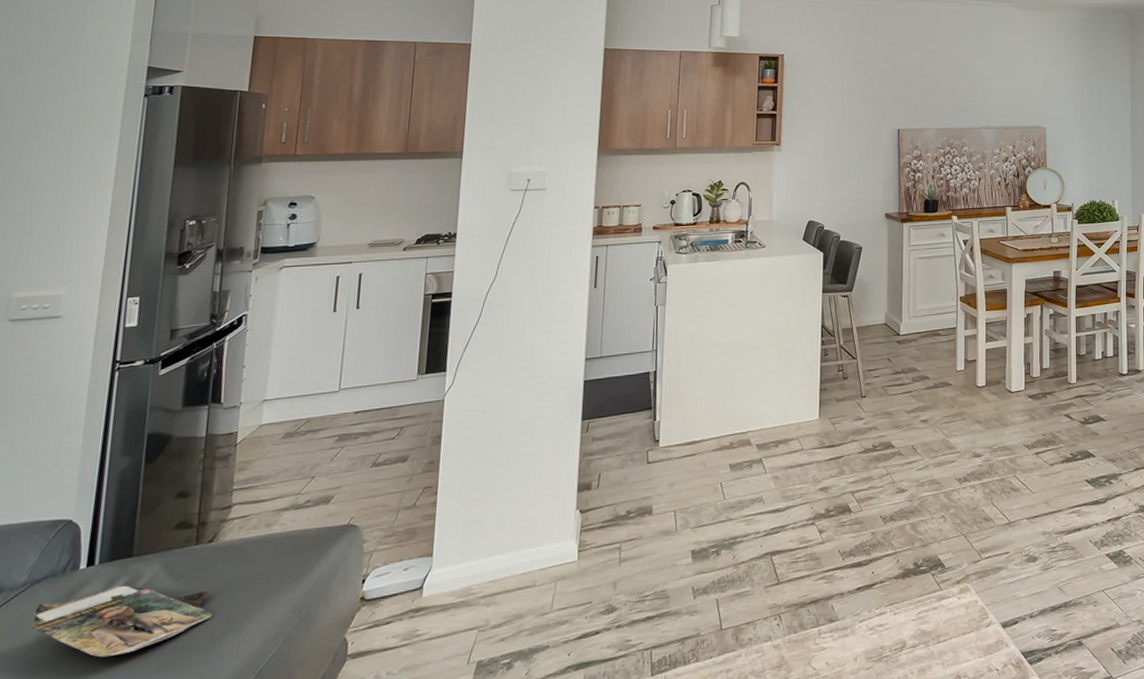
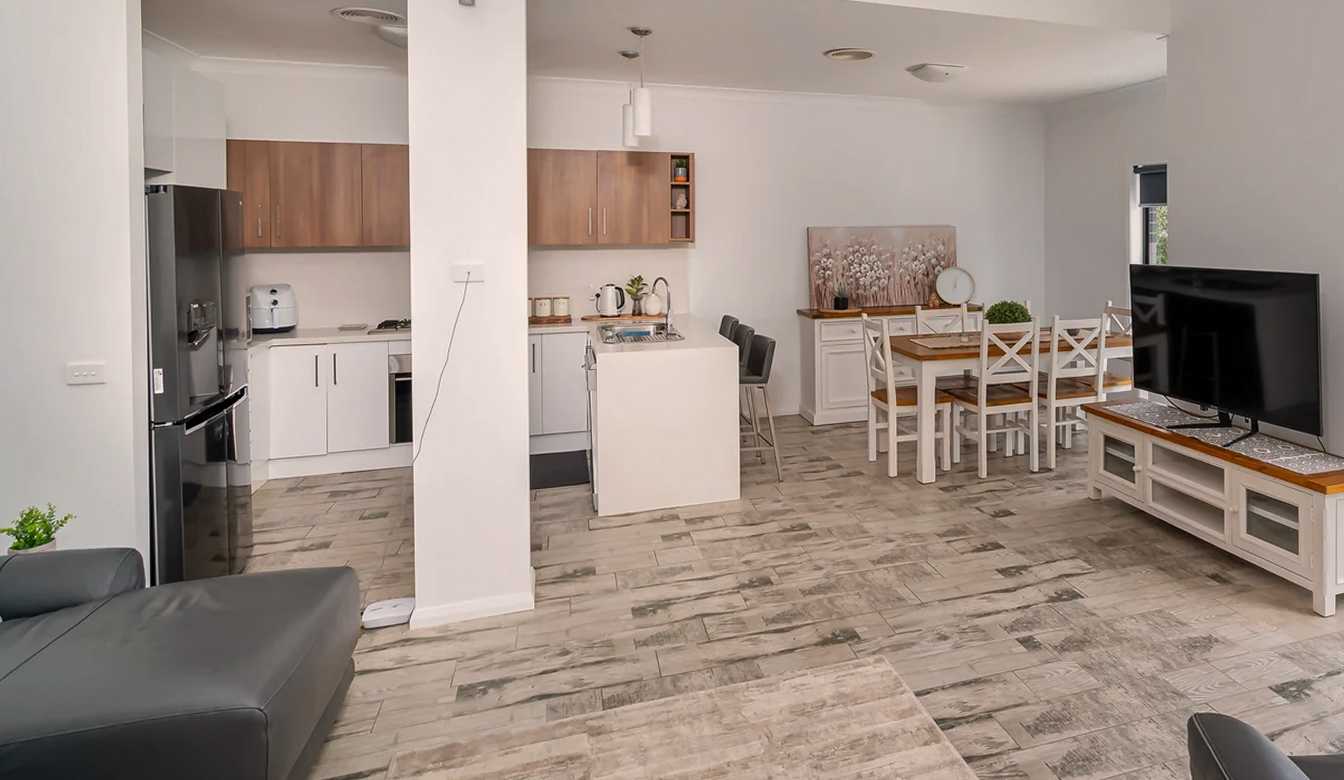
magazine: present [31,585,212,658] -> none [116,603,248,658]

